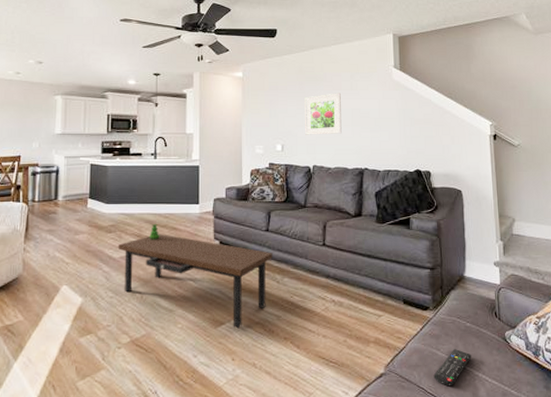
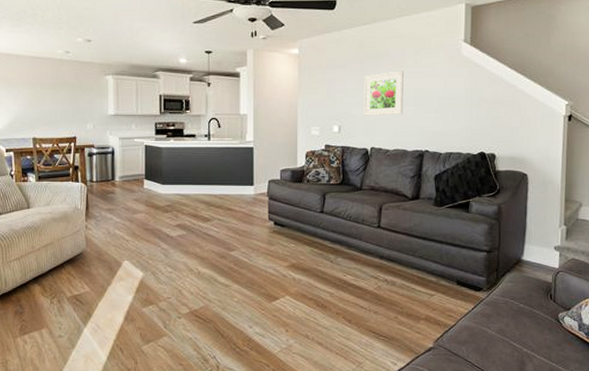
coffee table: present [119,224,272,329] -> none [175,205,327,304]
remote control: present [433,349,472,387] -> none [482,328,522,361]

